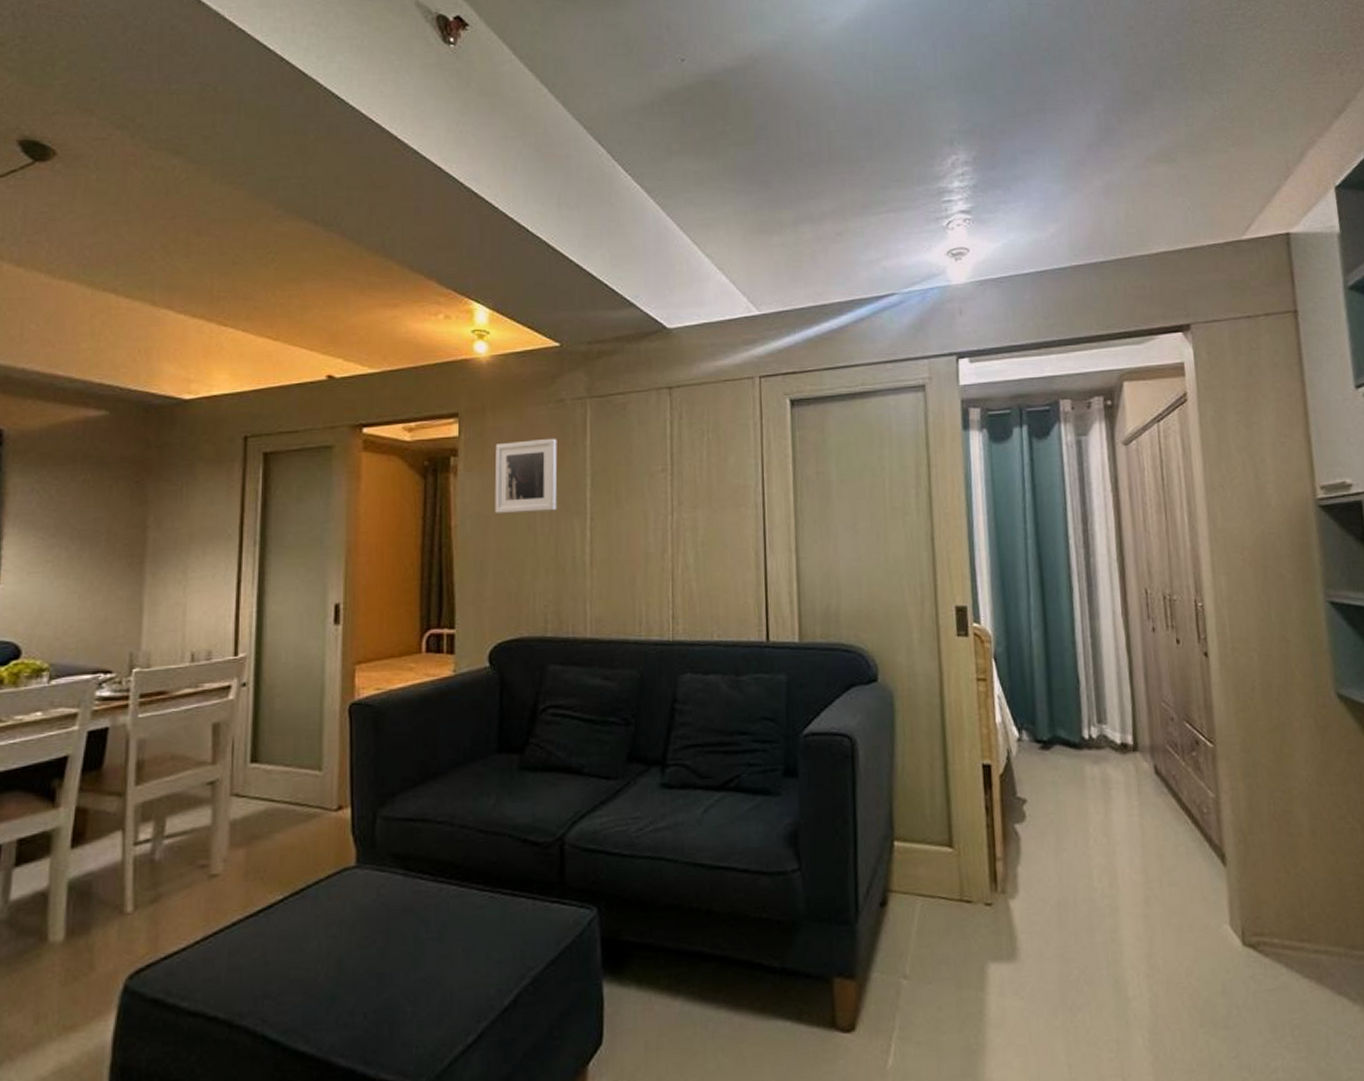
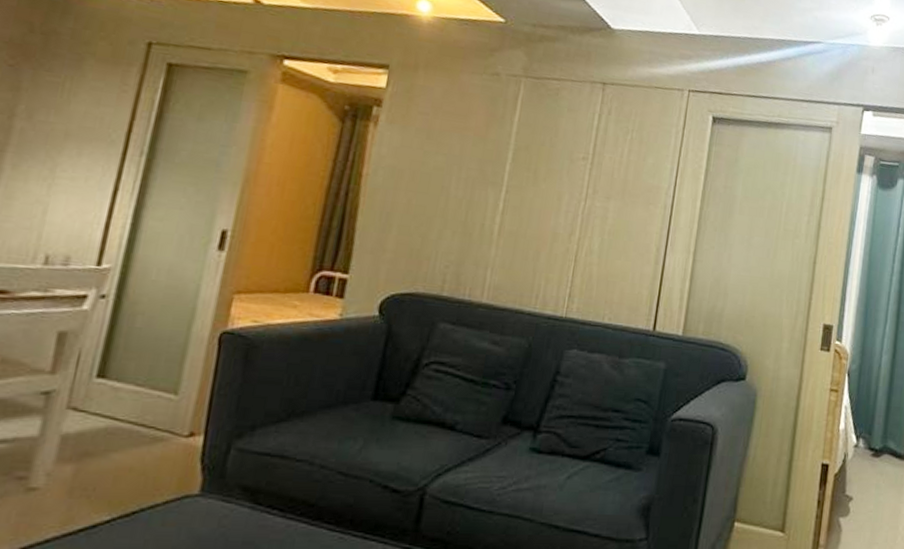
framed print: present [494,438,558,514] -> none [410,102,486,177]

